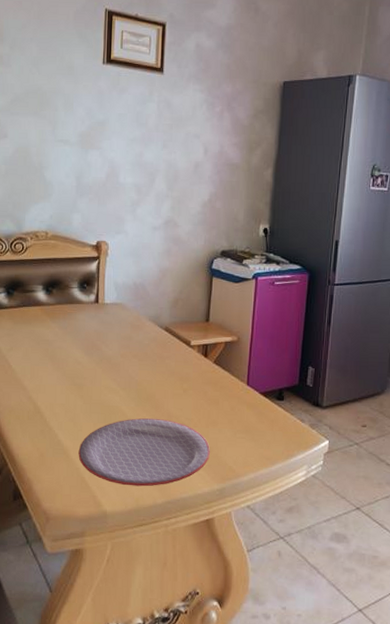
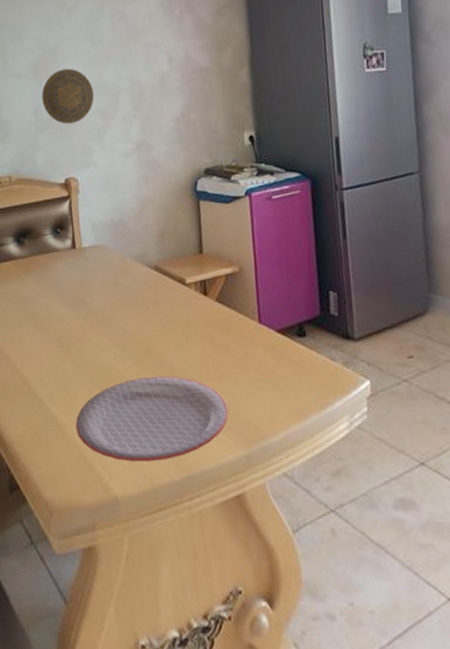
decorative plate: none [85,143,133,193] -> present [41,68,94,124]

